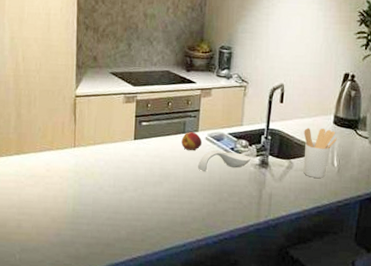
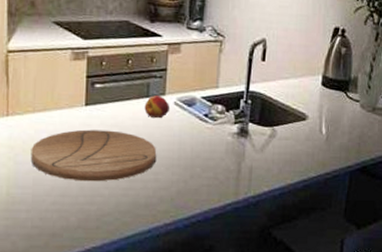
cutting board: none [91,159,191,202] -> present [30,129,157,182]
spoon rest: present [197,150,251,172] -> none [164,117,228,144]
utensil holder: present [303,128,337,178] -> none [288,90,325,147]

